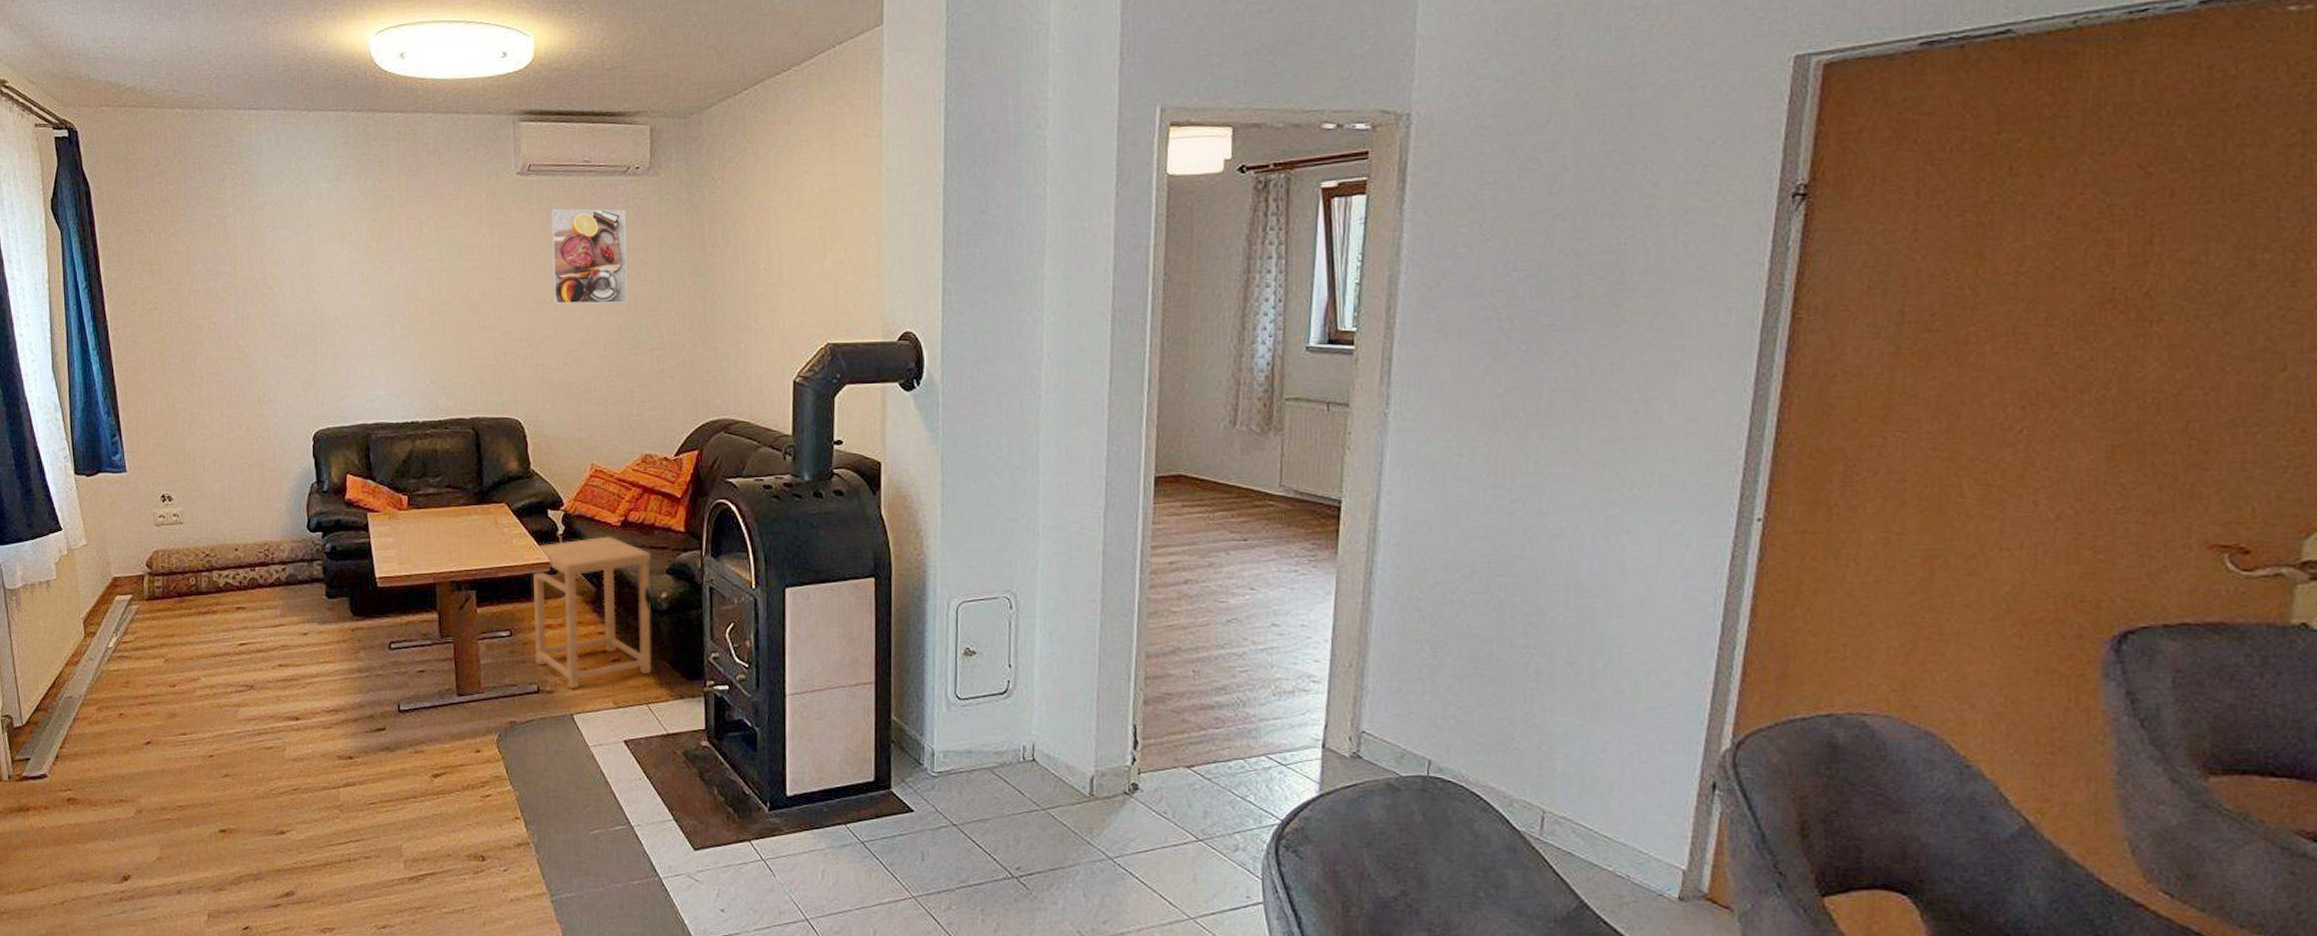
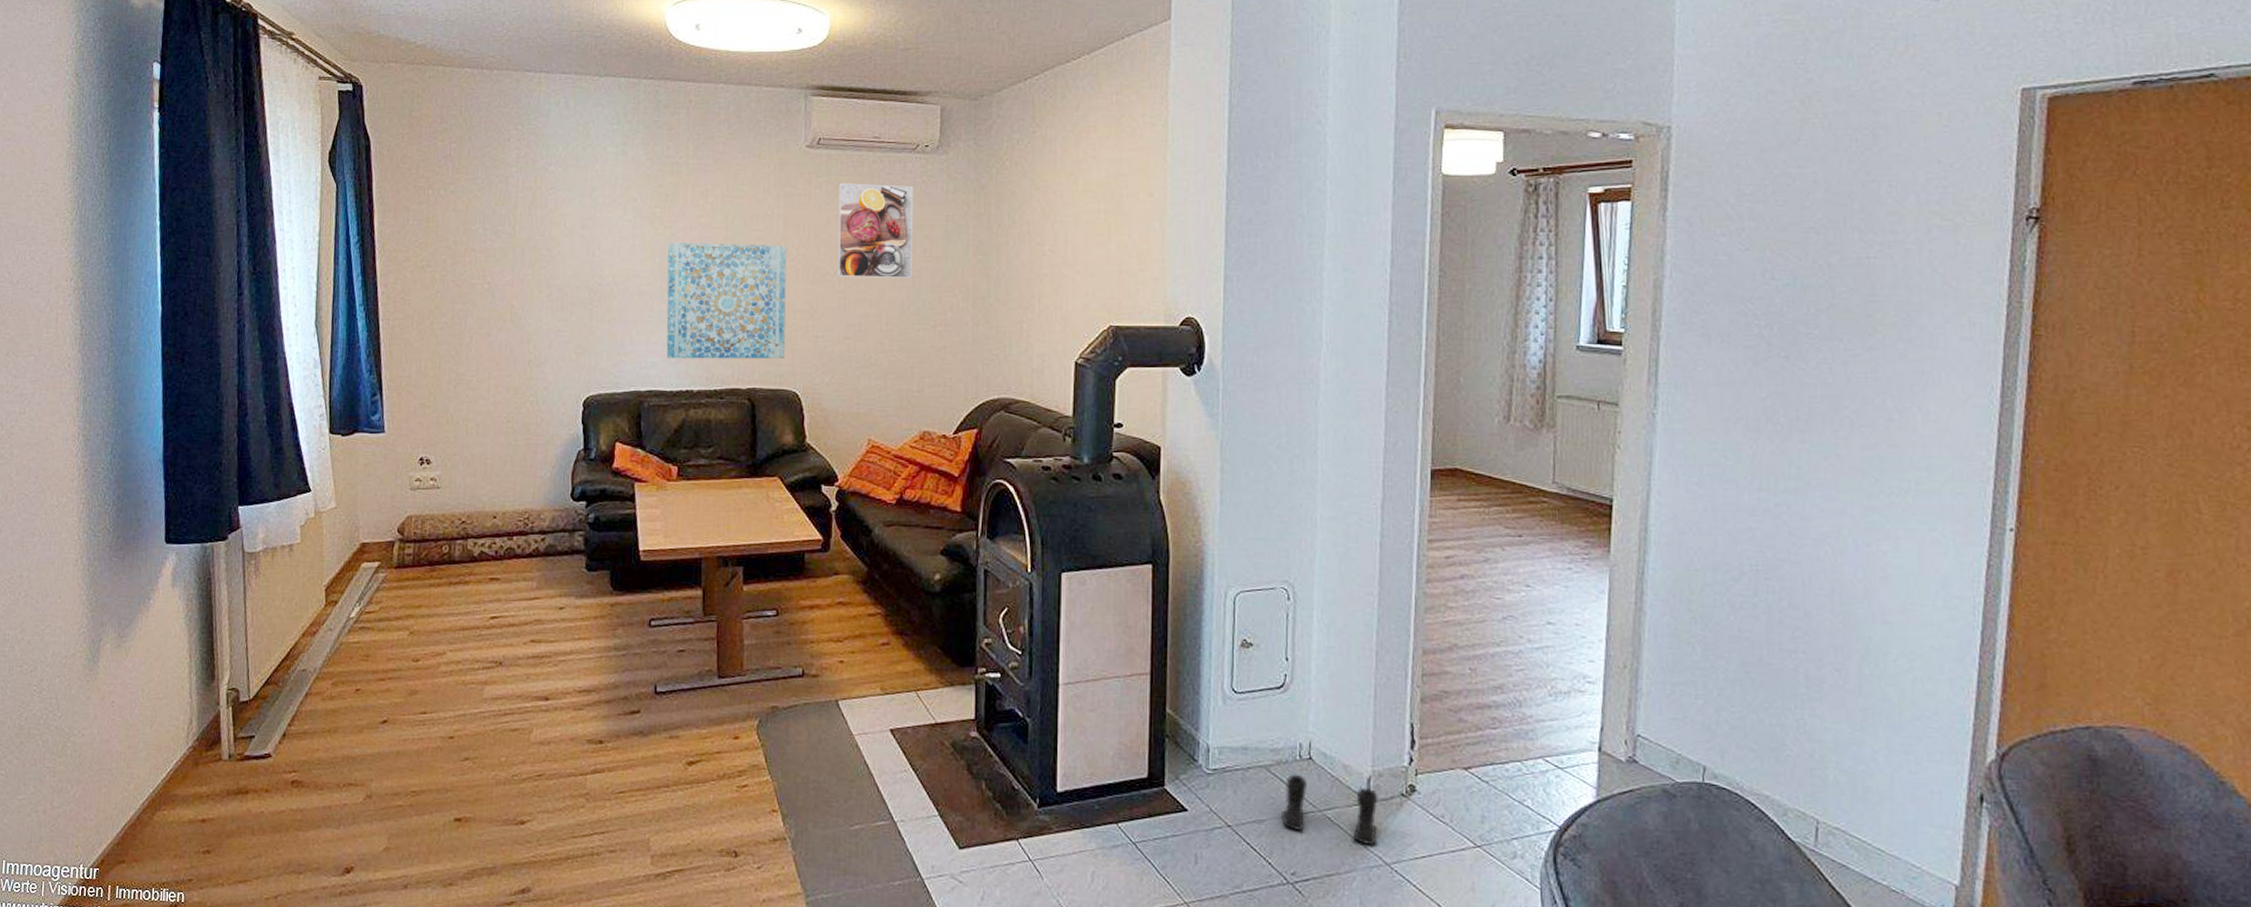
wall art: none [385,274,505,392] -> present [666,243,787,359]
side table: present [533,536,652,689] -> none [801,514,925,673]
boots: none [1006,775,1101,841] -> present [1282,774,1378,846]

